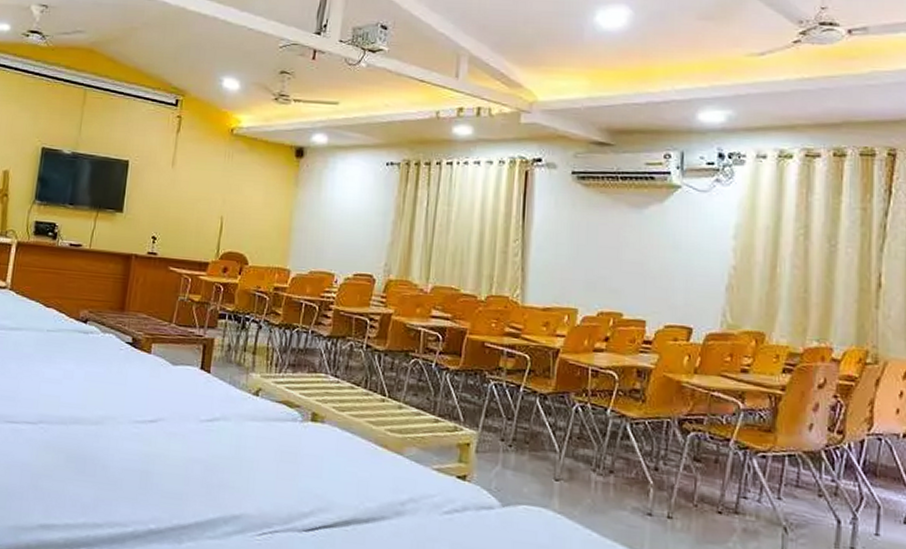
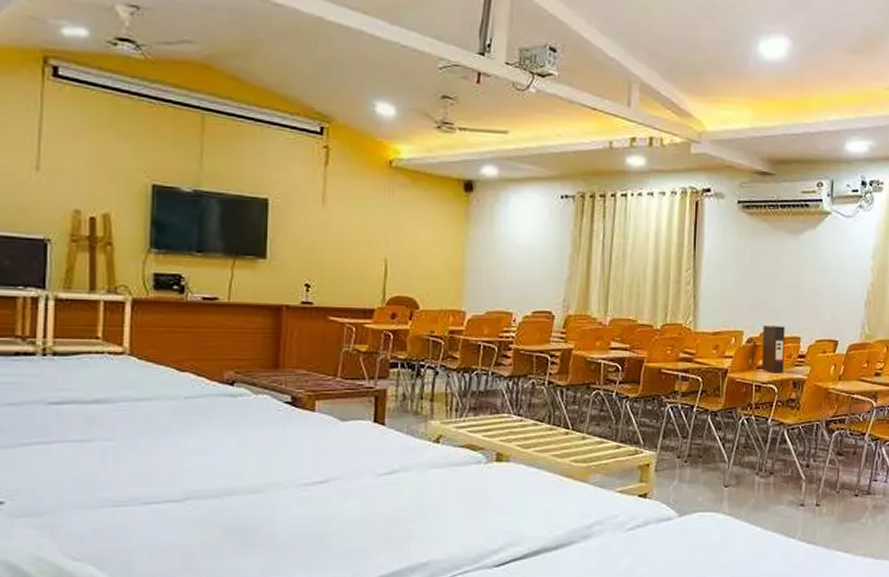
binder: none [599,305,627,360] -> present [761,326,785,374]

